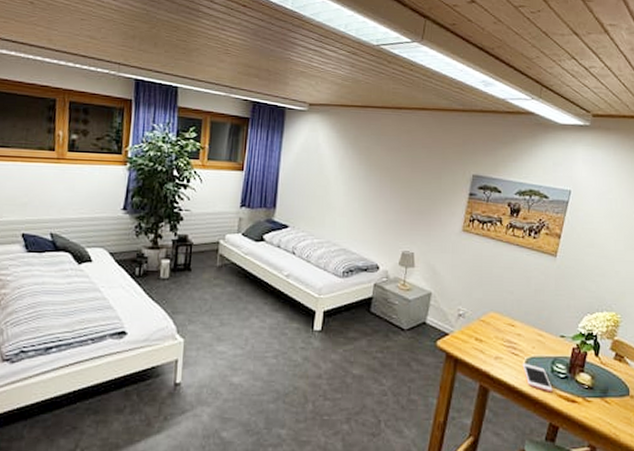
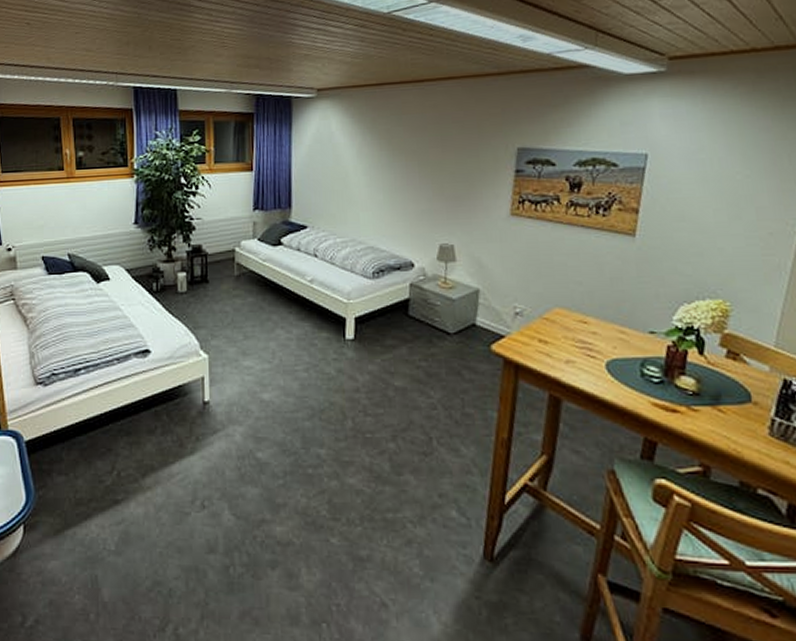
cell phone: present [522,363,553,393] -> none [601,366,645,401]

